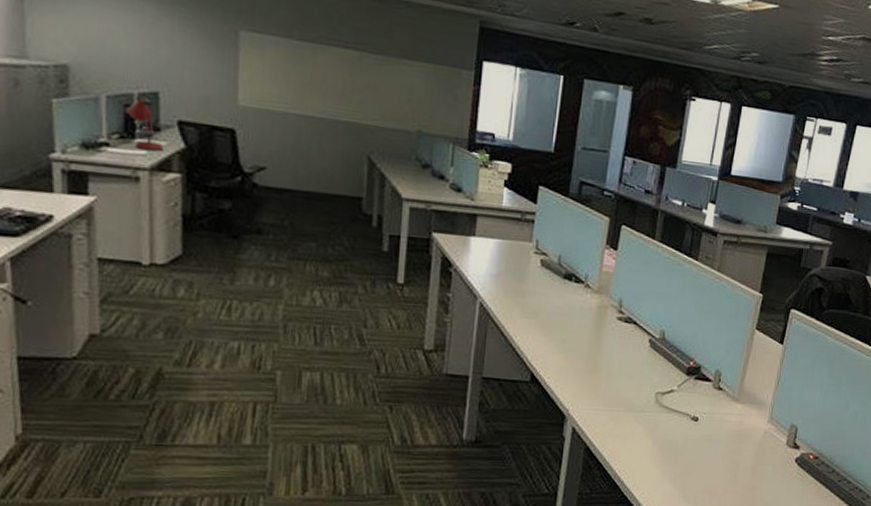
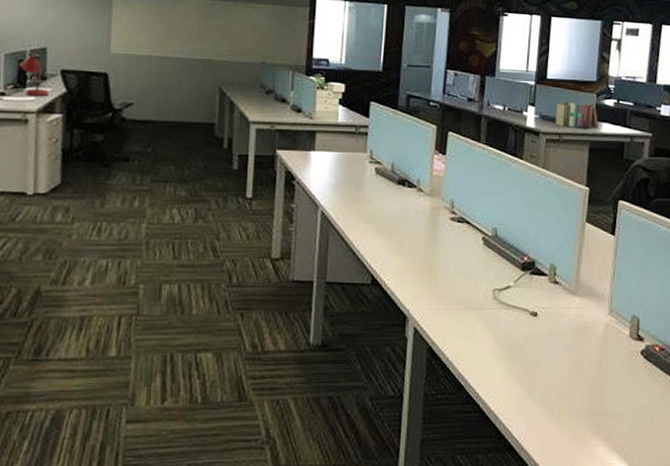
books: none [734,199,780,233] -> present [555,100,599,129]

